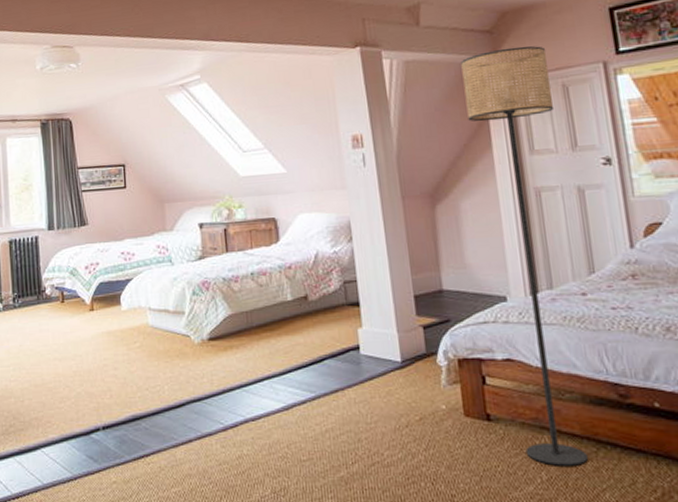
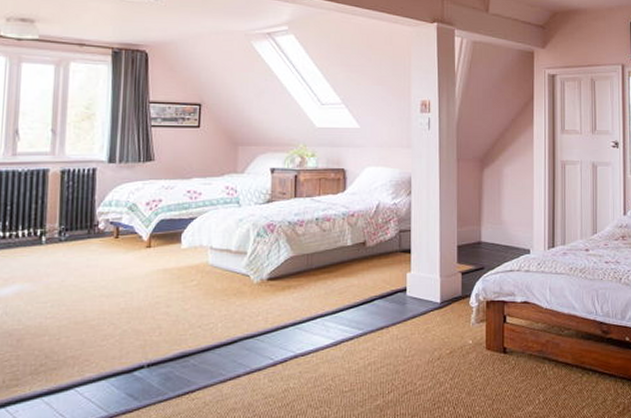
floor lamp: present [461,46,588,466] -> none [518,42,583,389]

